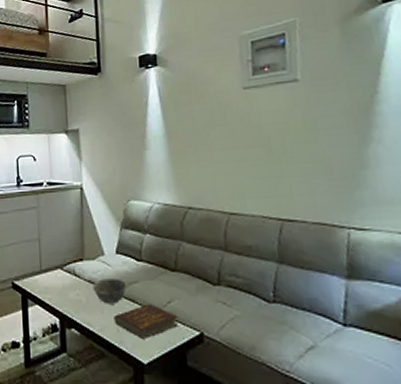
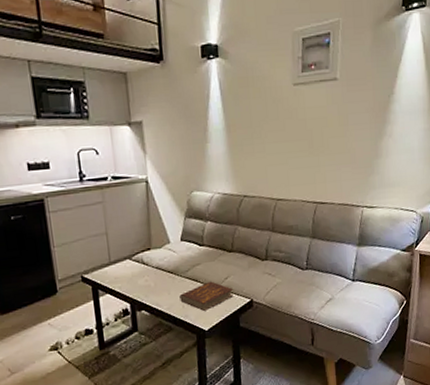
bowl: present [92,278,127,304] -> none [160,263,191,286]

